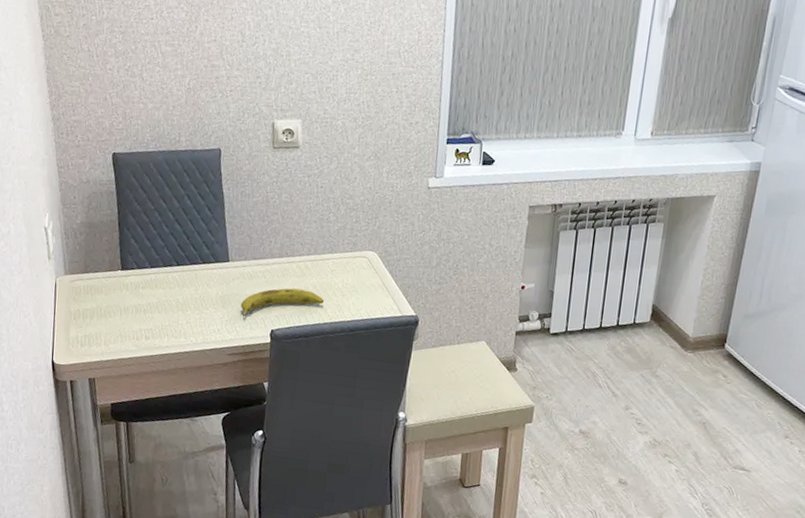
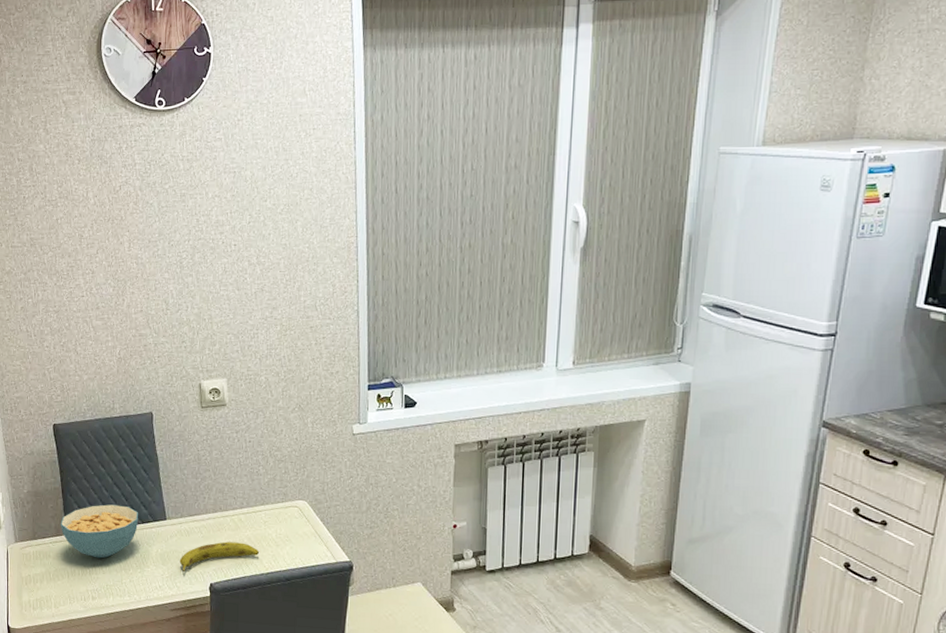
cereal bowl: none [115,241,199,297] -> present [60,504,138,559]

